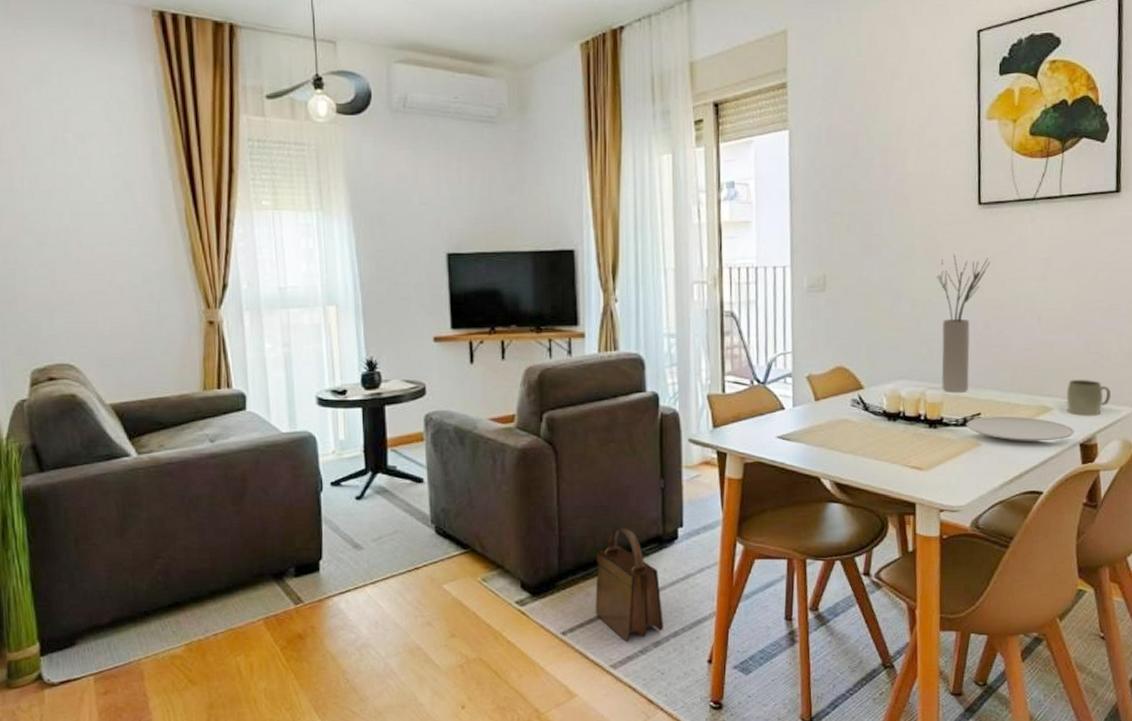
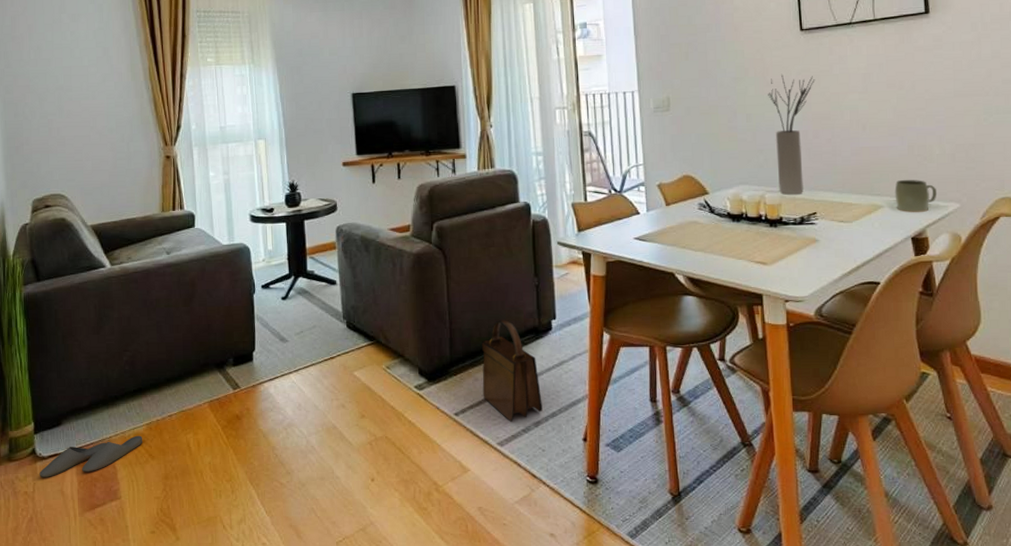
slippers: none [48,658,181,708] -> present [39,435,143,478]
plate: present [966,417,1074,441] -> none [803,215,905,237]

